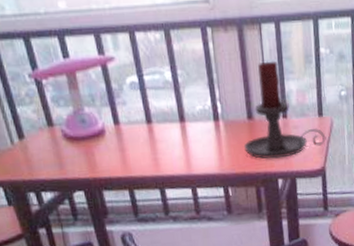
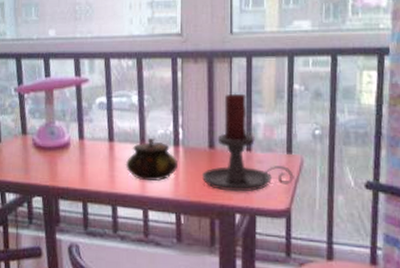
teapot: none [167,114,220,160] -> present [125,137,178,181]

